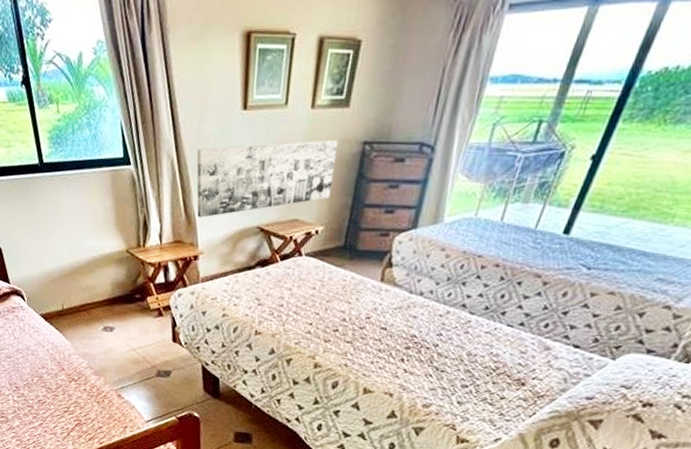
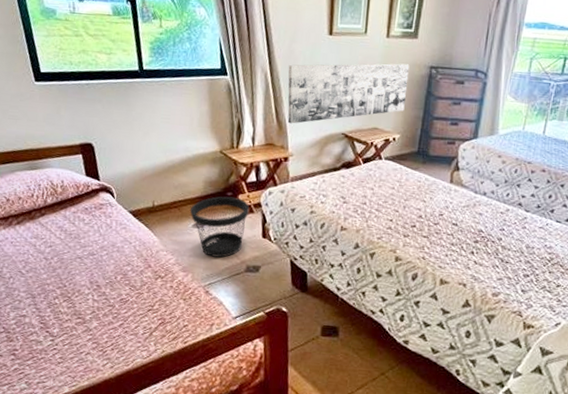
wastebasket: none [98,298,158,362] -> present [189,196,249,258]

